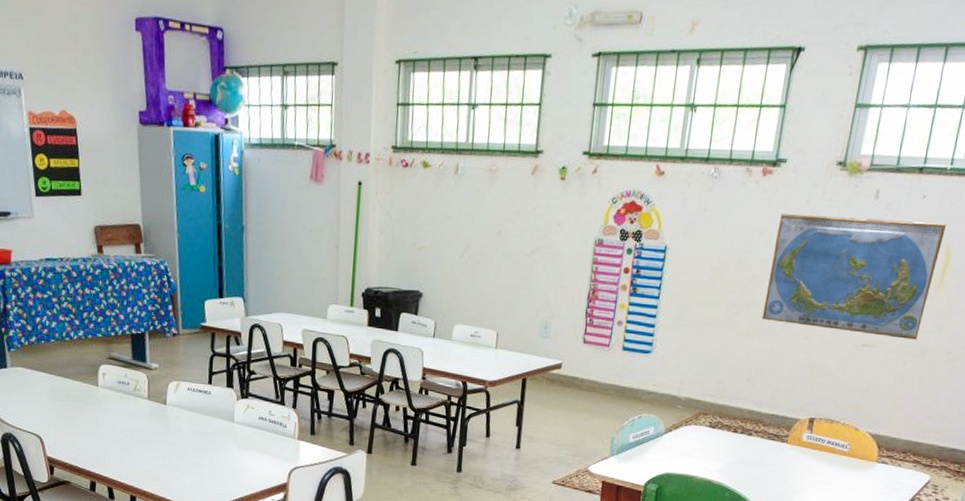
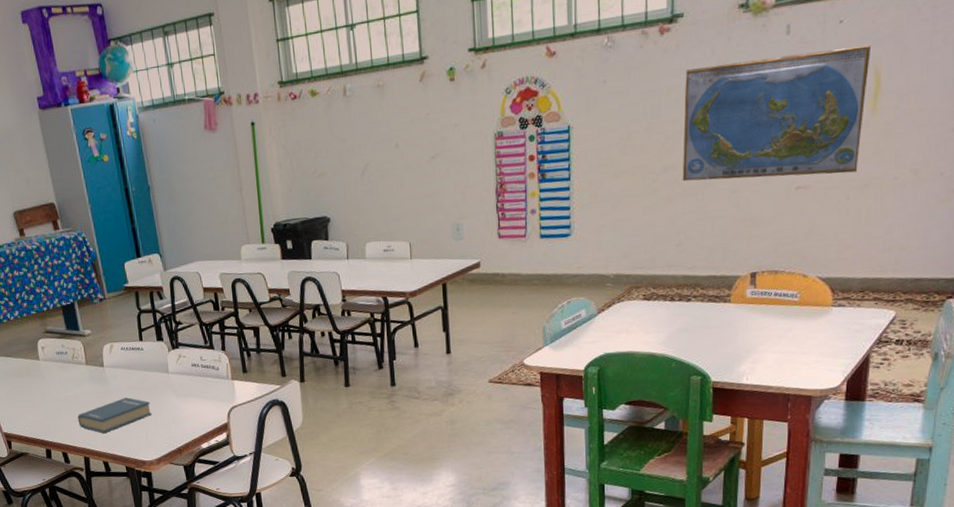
book: none [130,440,210,474] -> present [77,397,152,434]

